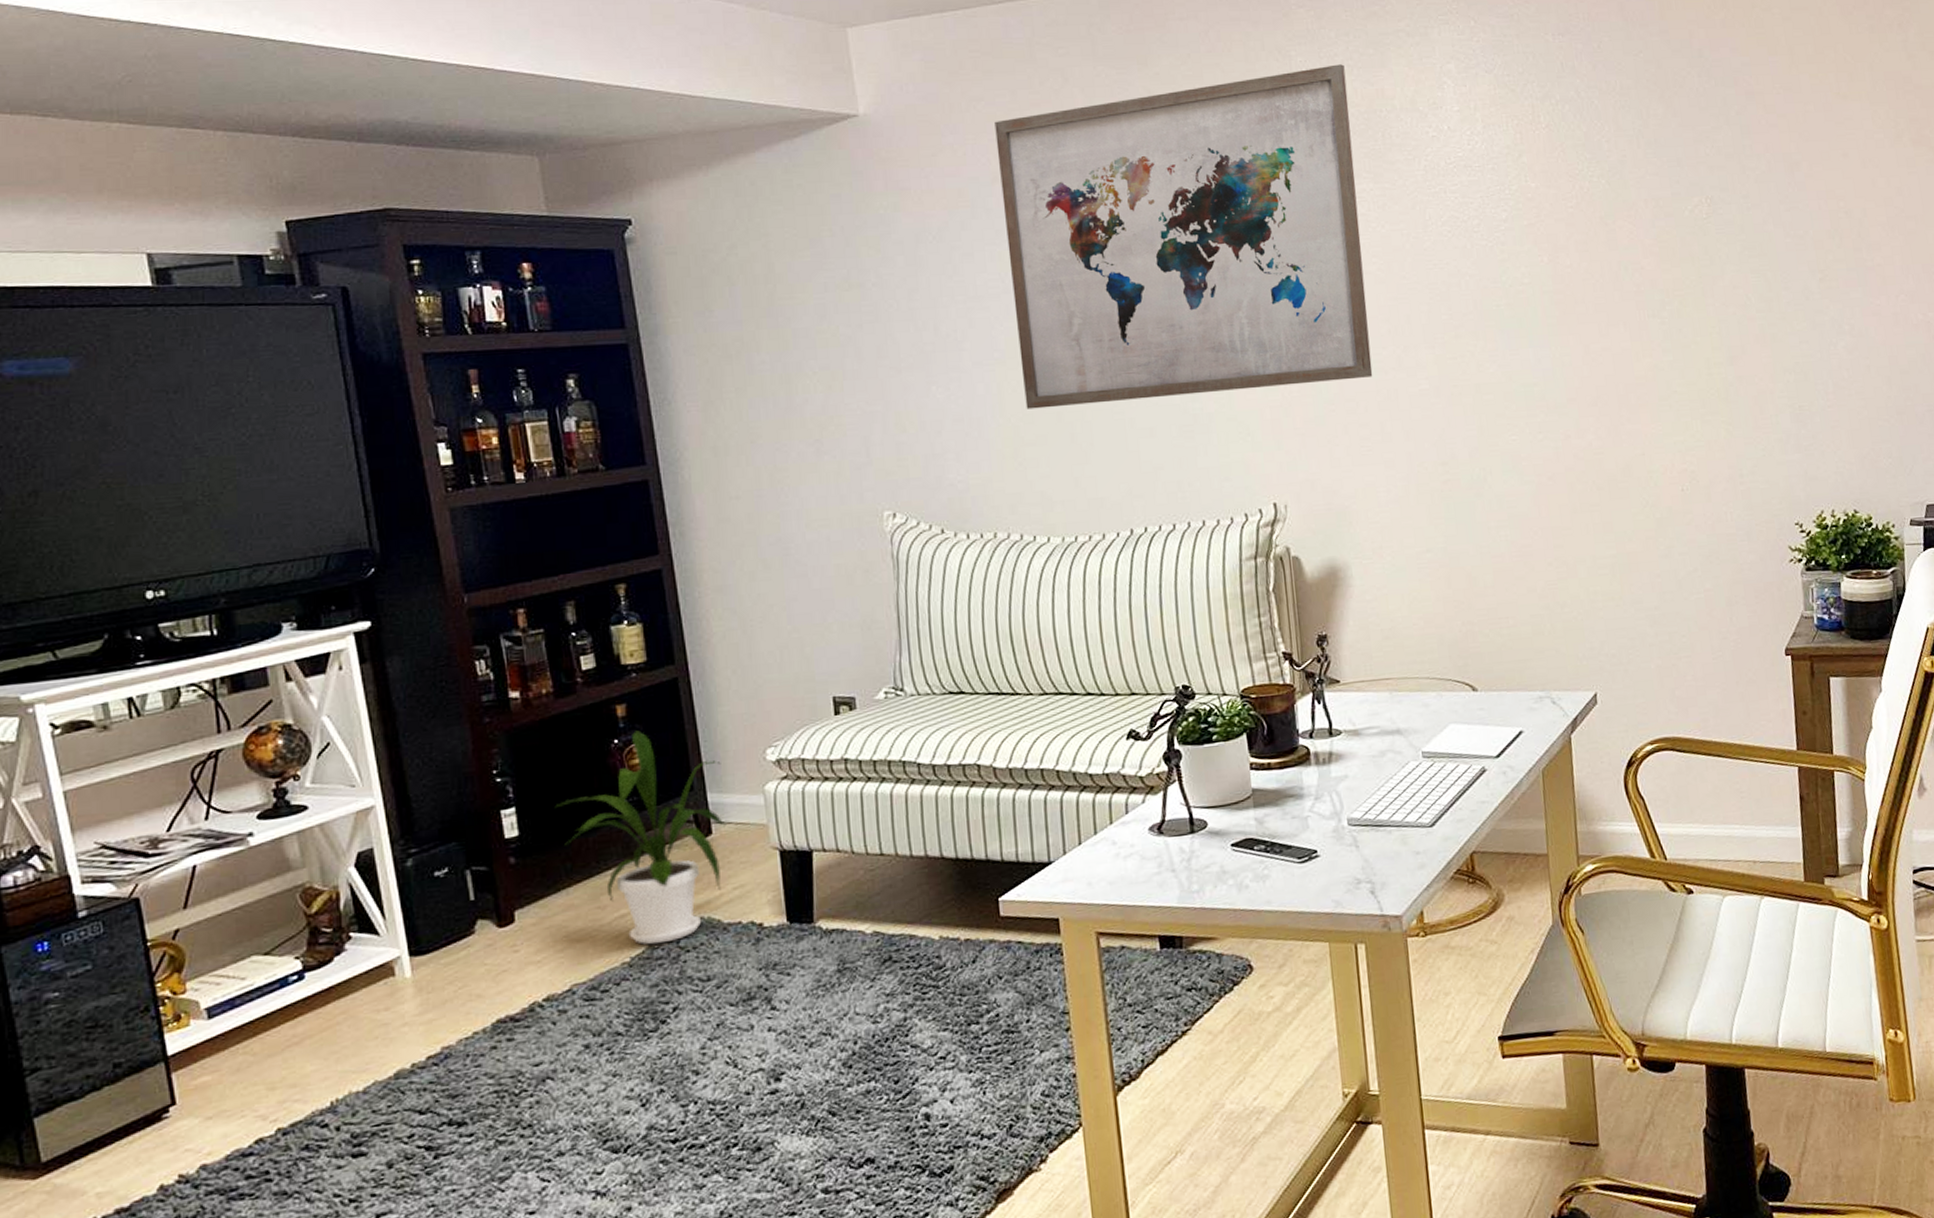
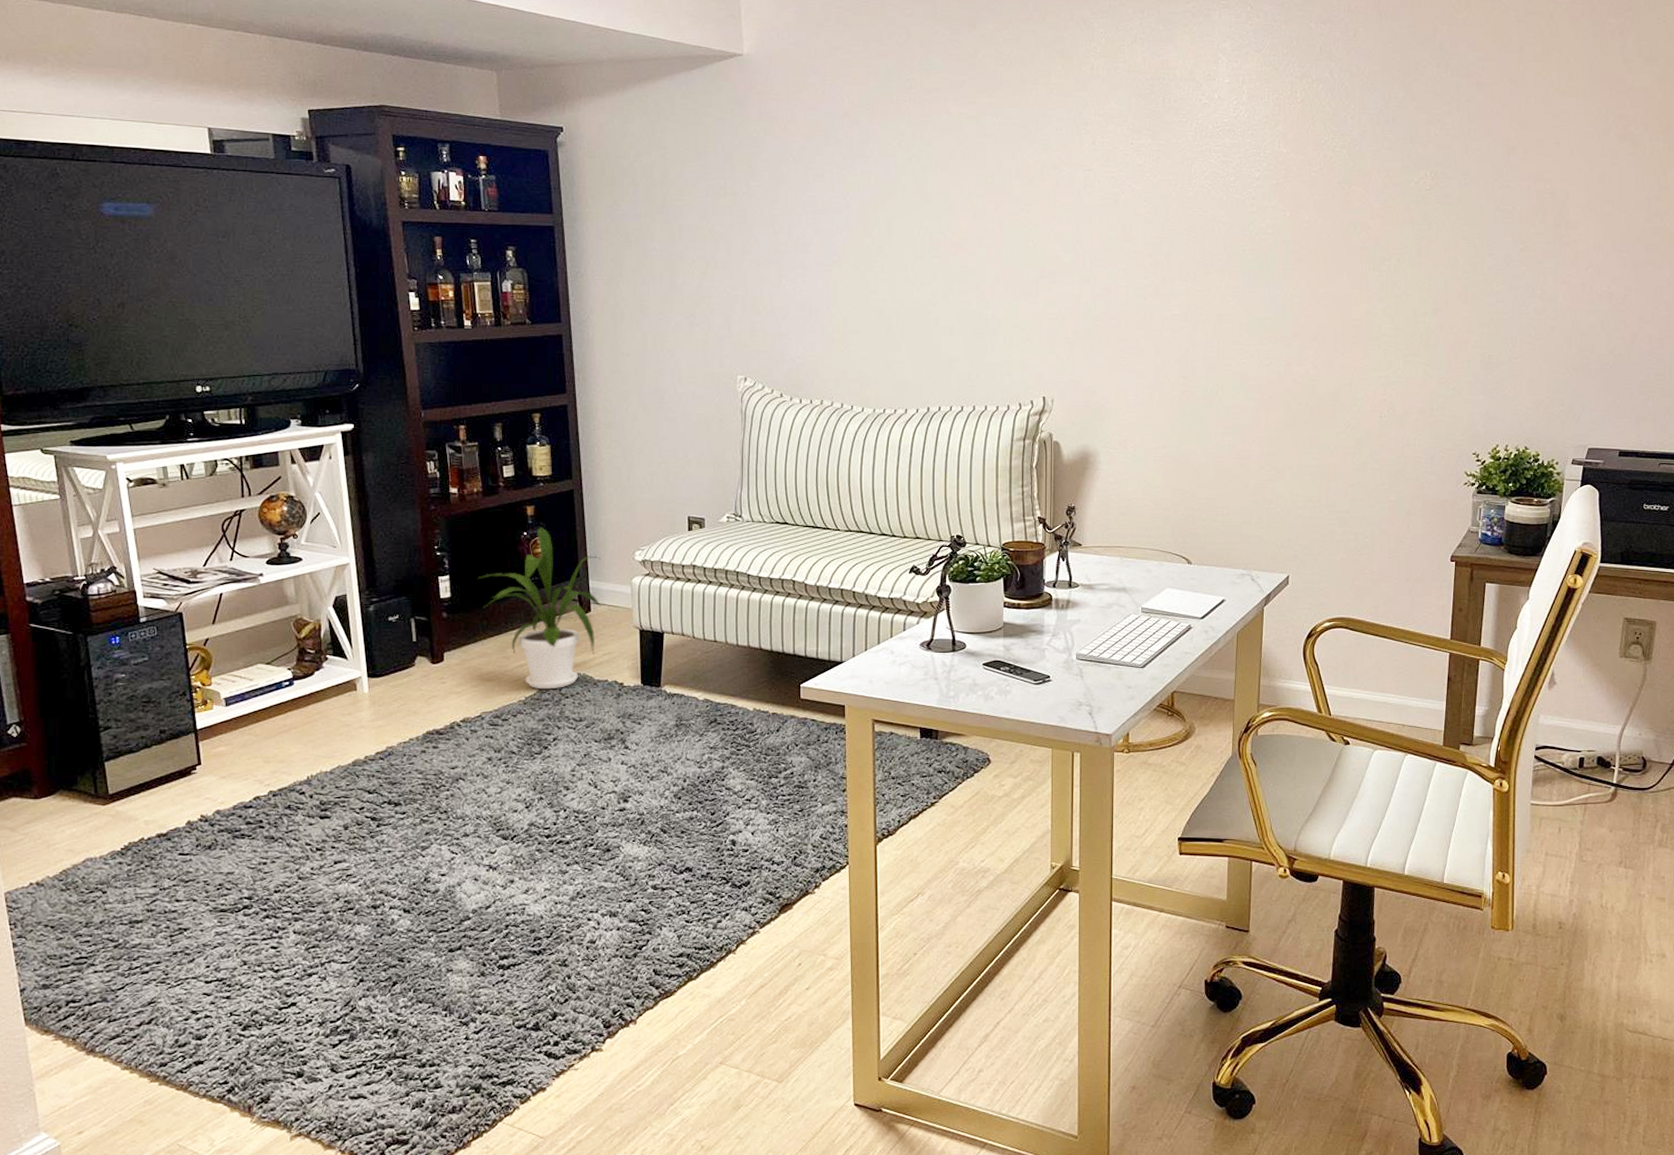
wall art: present [994,64,1373,409] -> none [849,37,1138,304]

